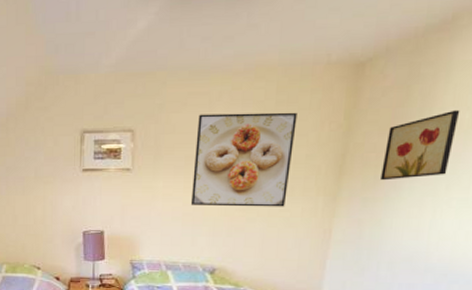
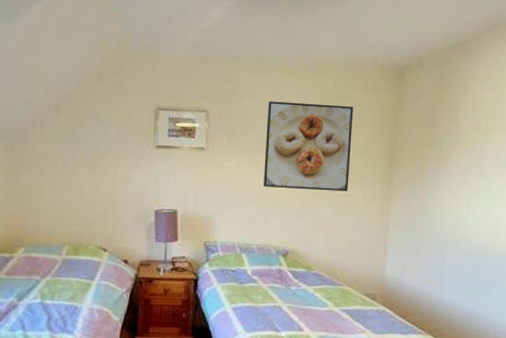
wall art: present [379,109,460,181] -> none [424,114,478,171]

